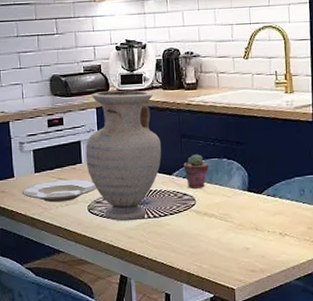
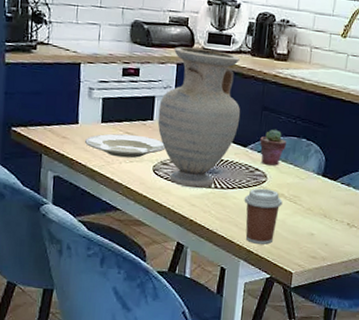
coffee cup: none [177,211,214,266] -> present [244,188,283,245]

